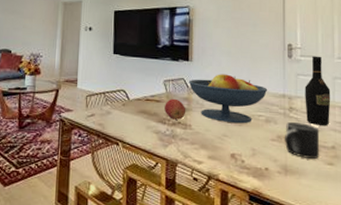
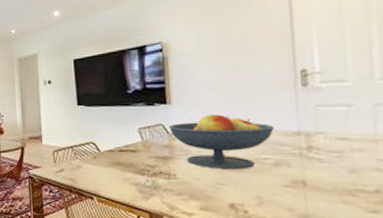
apple: present [165,98,186,120] -> none [142,147,169,170]
mug: present [285,122,320,159] -> none [303,164,357,206]
wine bottle: present [305,56,331,125] -> none [329,79,371,165]

